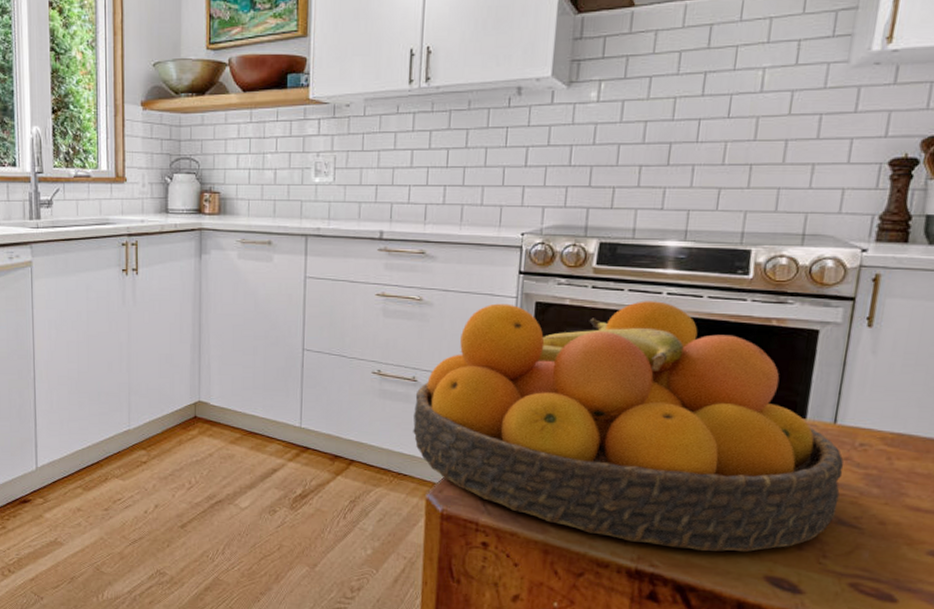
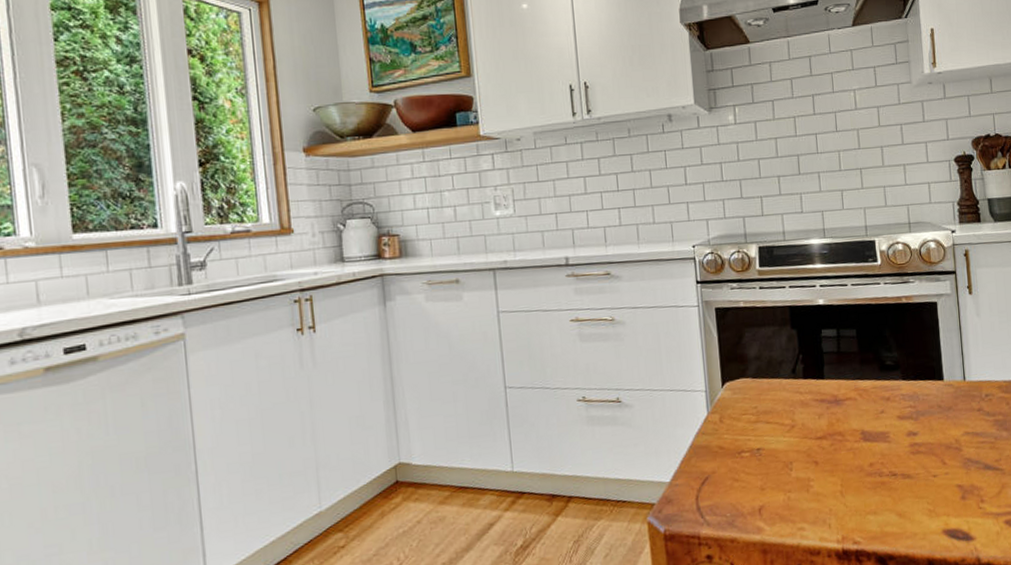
fruit bowl: present [413,301,844,553] -> none [622,293,982,524]

